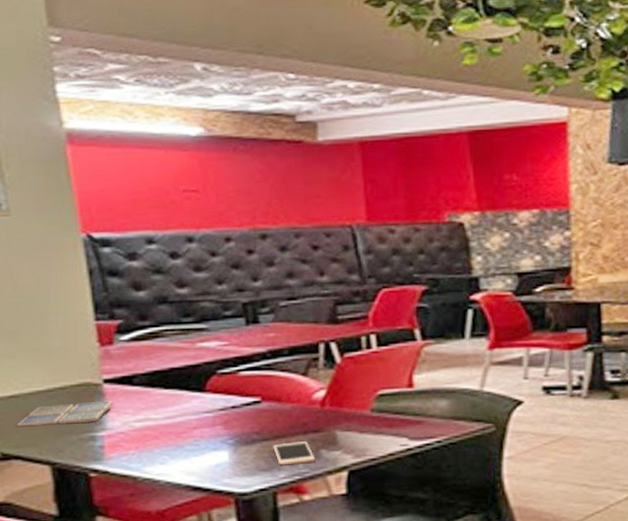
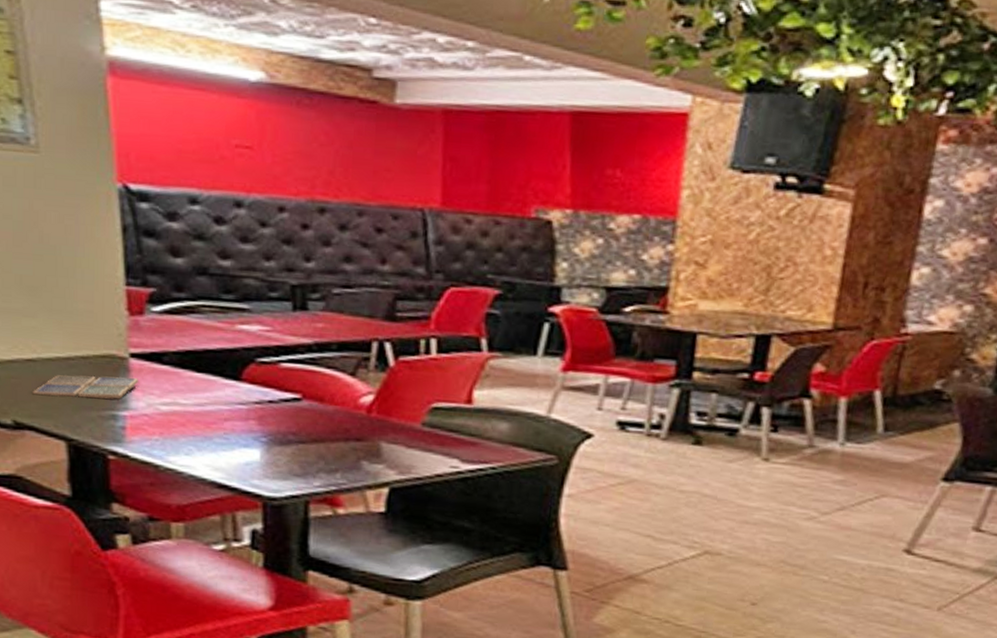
cell phone: present [273,441,315,466] -> none [310,448,355,474]

